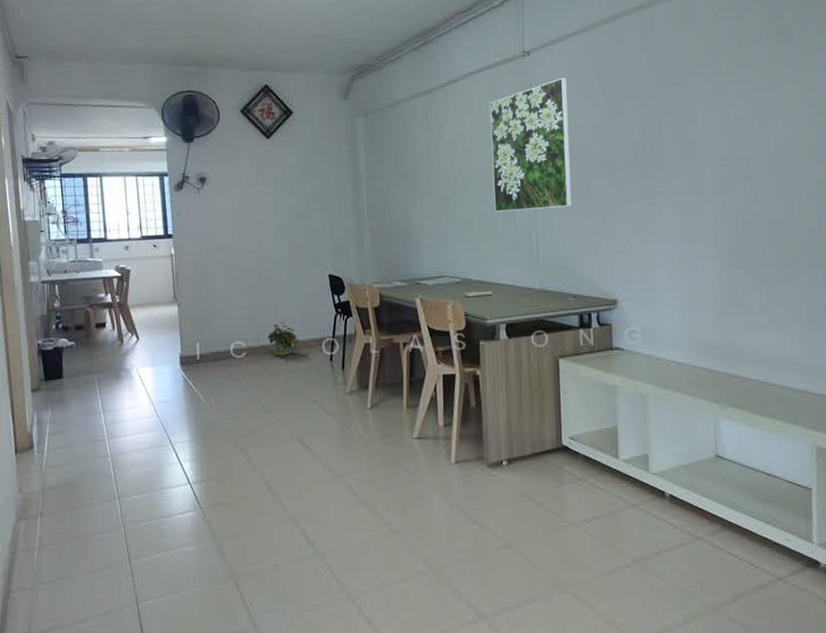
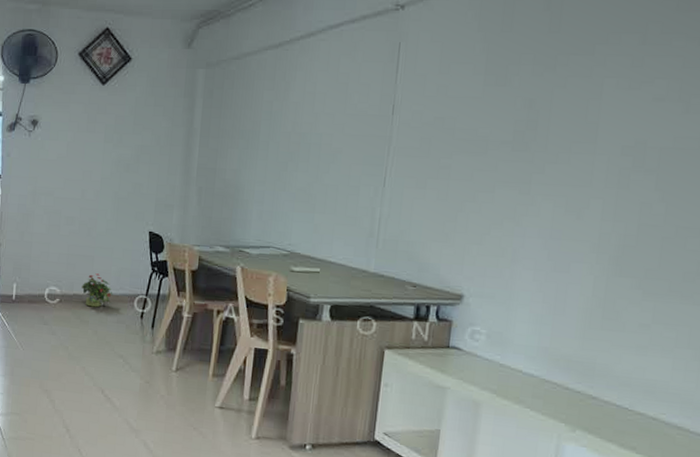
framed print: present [490,77,572,213] -> none [336,37,445,186]

